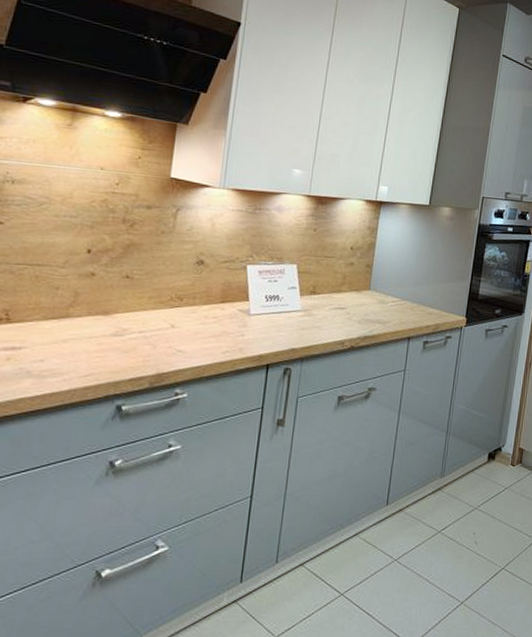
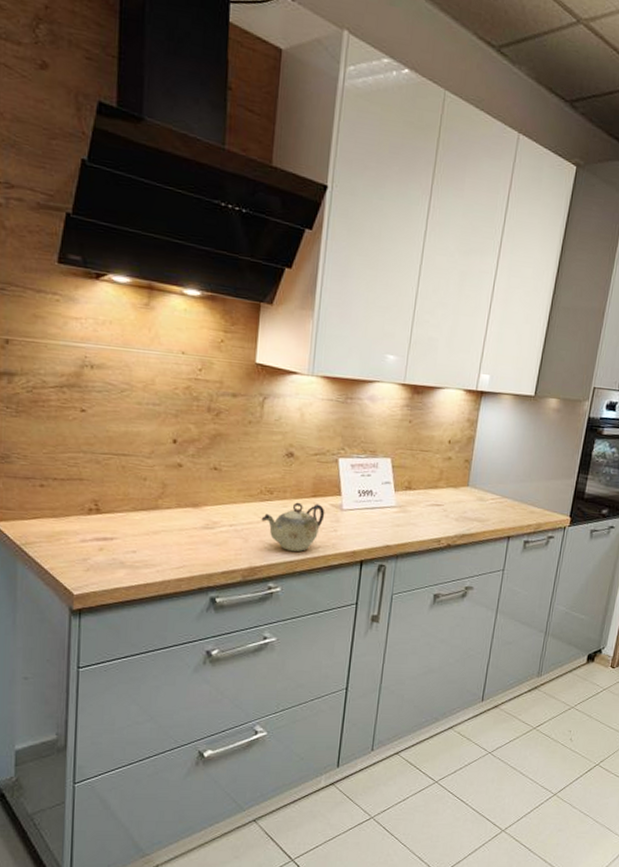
teapot: none [170,308,233,357] -> present [261,502,325,552]

